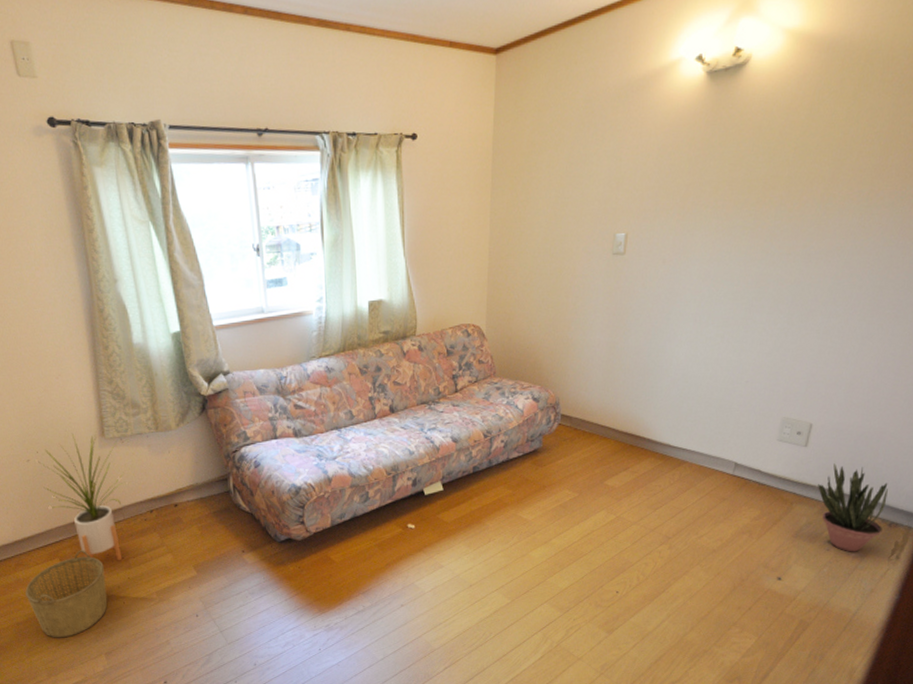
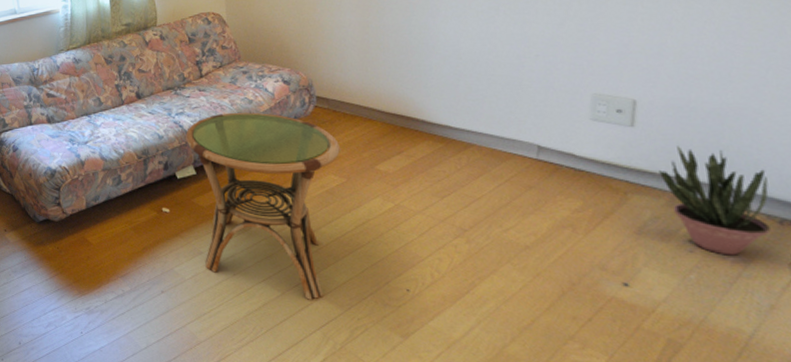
side table: none [436,429,576,605] -> present [186,112,340,300]

